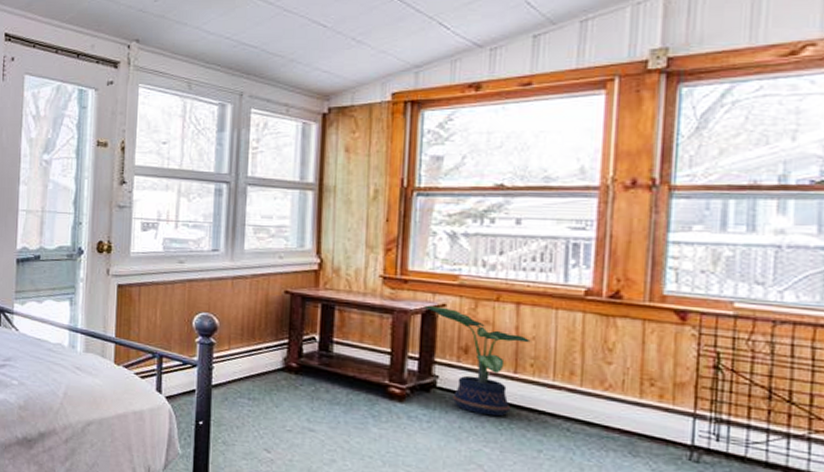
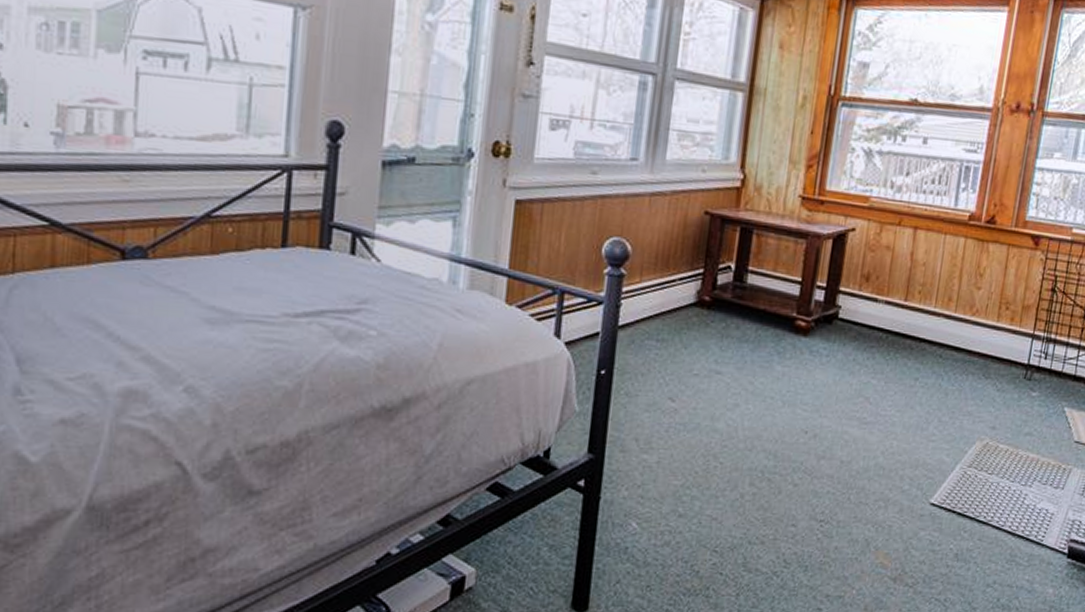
potted plant: present [424,305,533,417] -> none [836,229,923,347]

